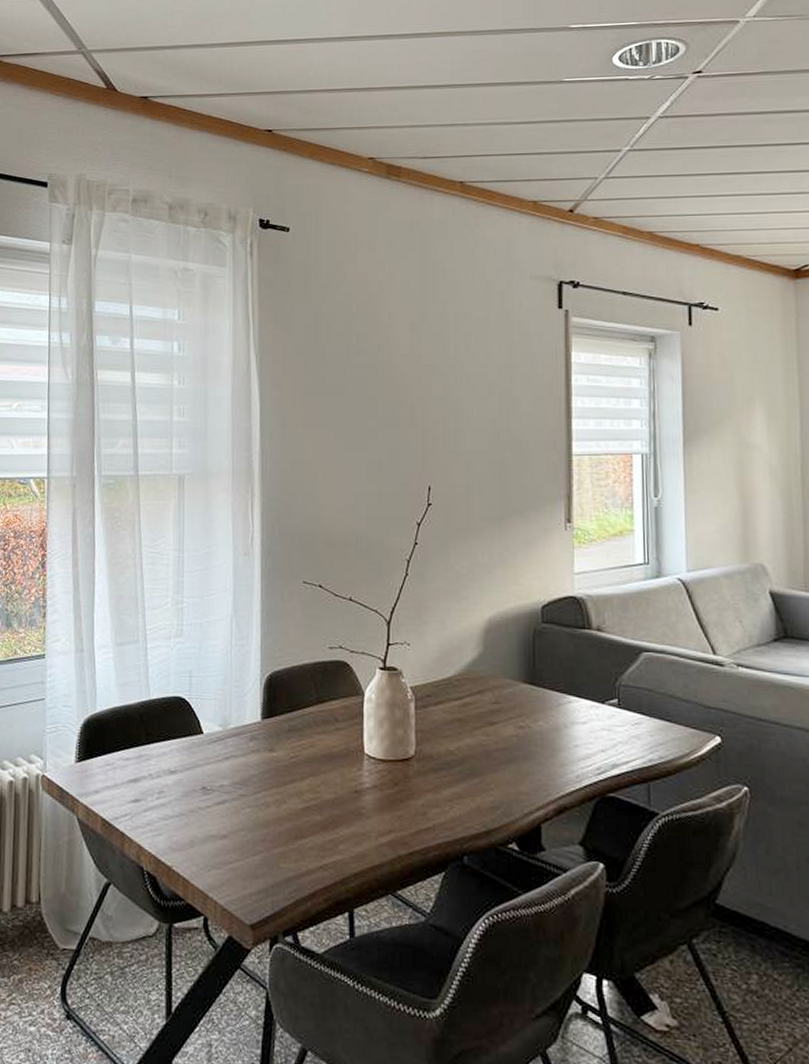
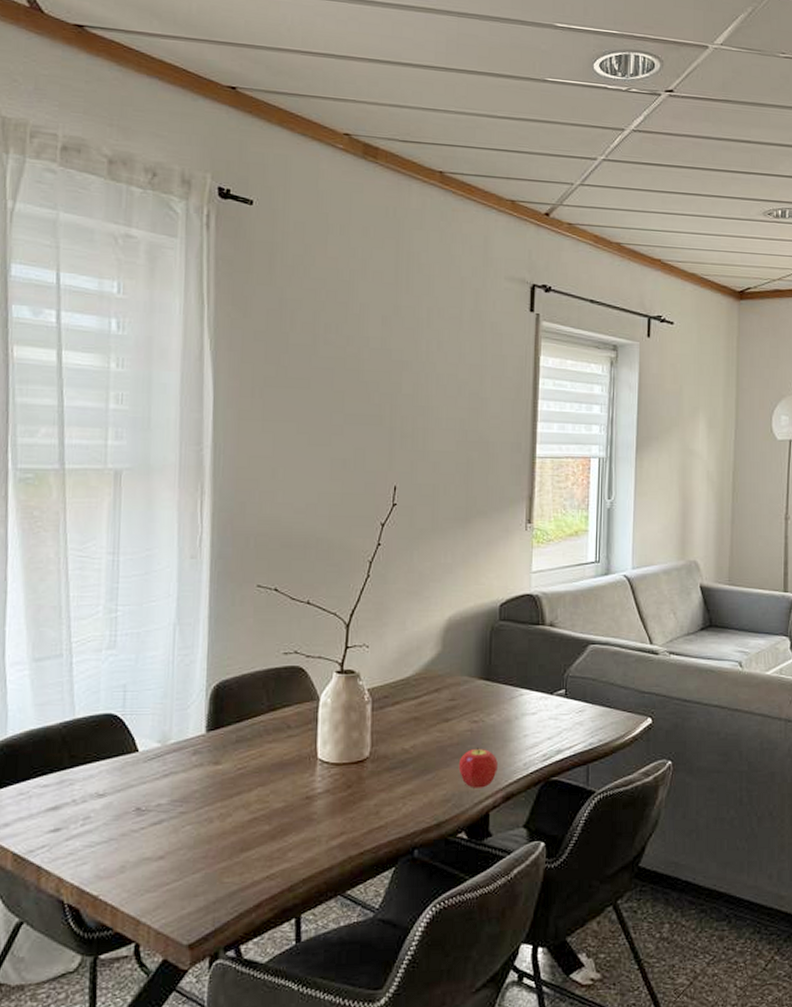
fruit: none [506,755,548,798] -> present [458,748,498,788]

